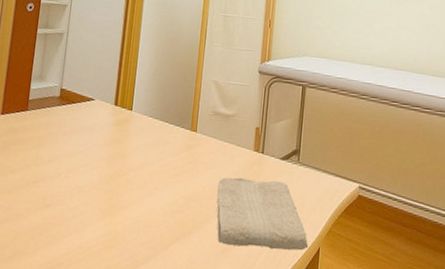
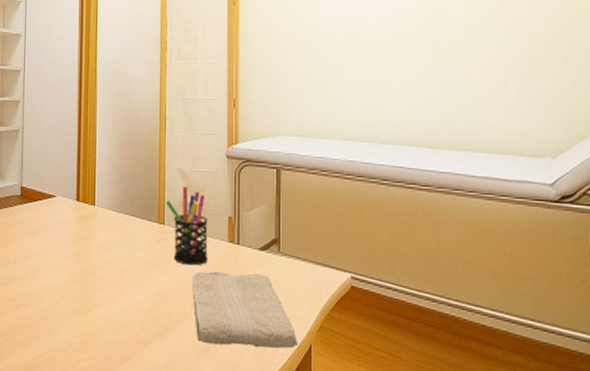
pen holder: none [200,97,237,172] -> present [166,186,208,266]

